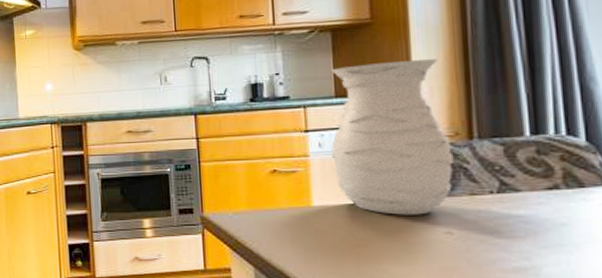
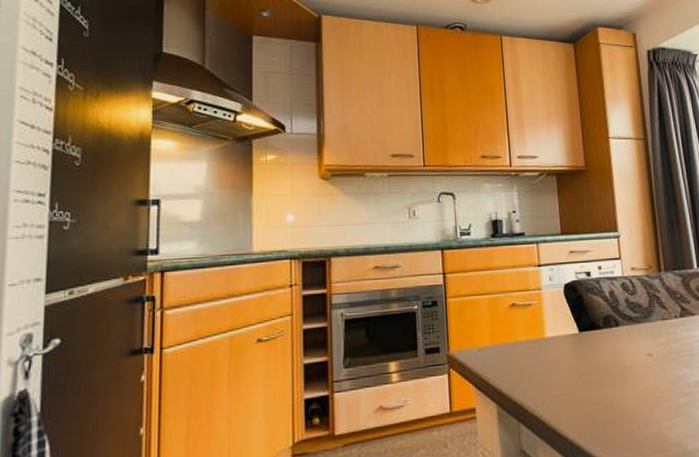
vase: present [331,59,454,215] -> none [557,203,650,342]

